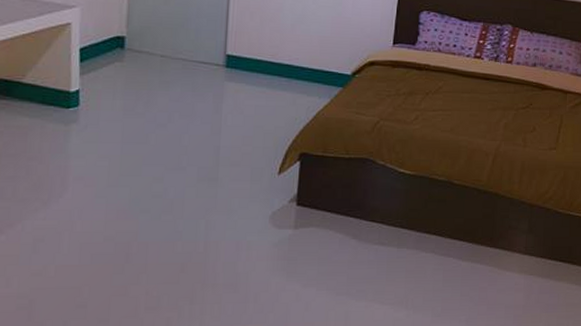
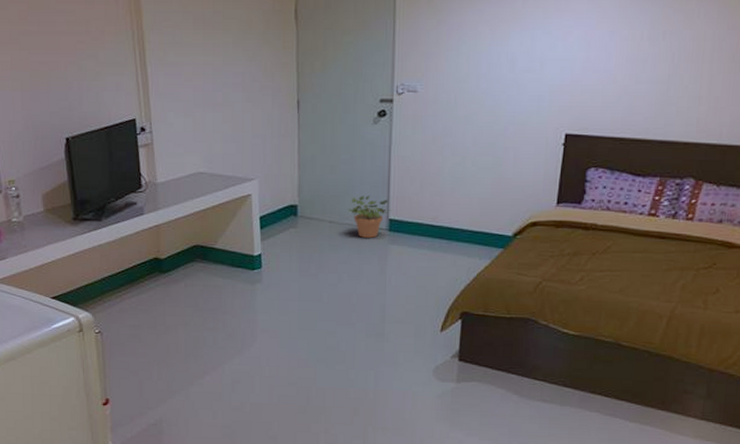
potted plant: none [182,29,231,74] -> present [348,195,393,238]

